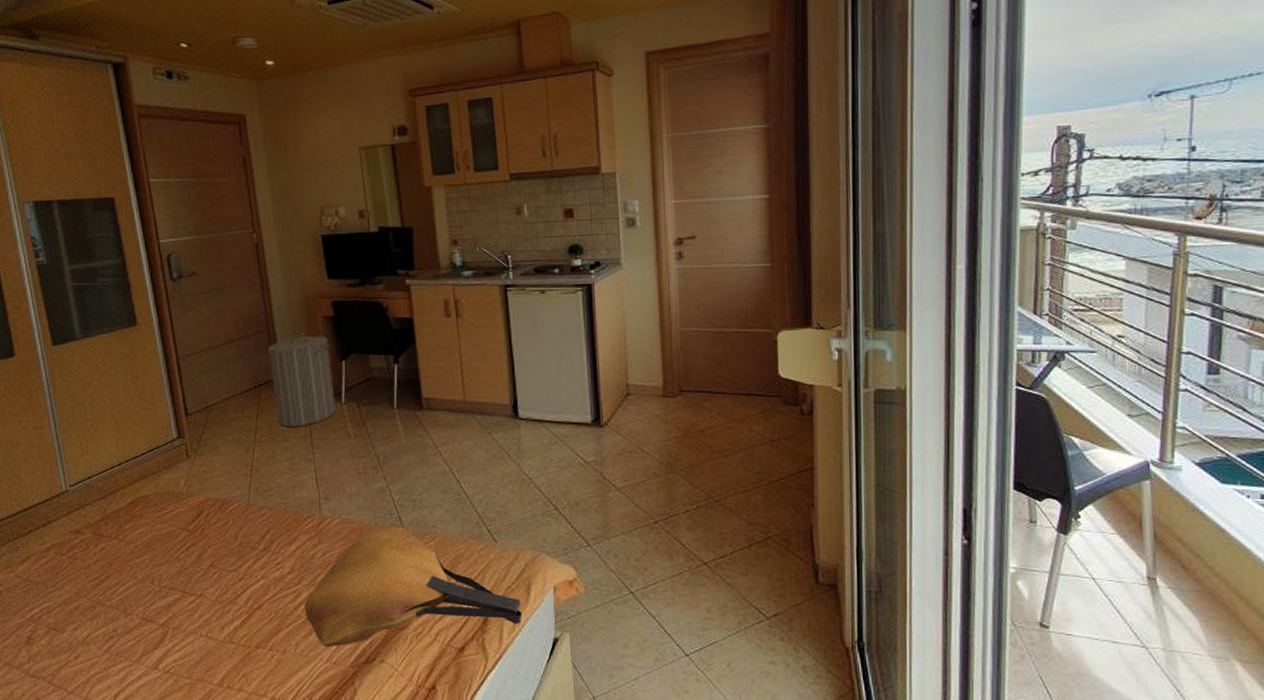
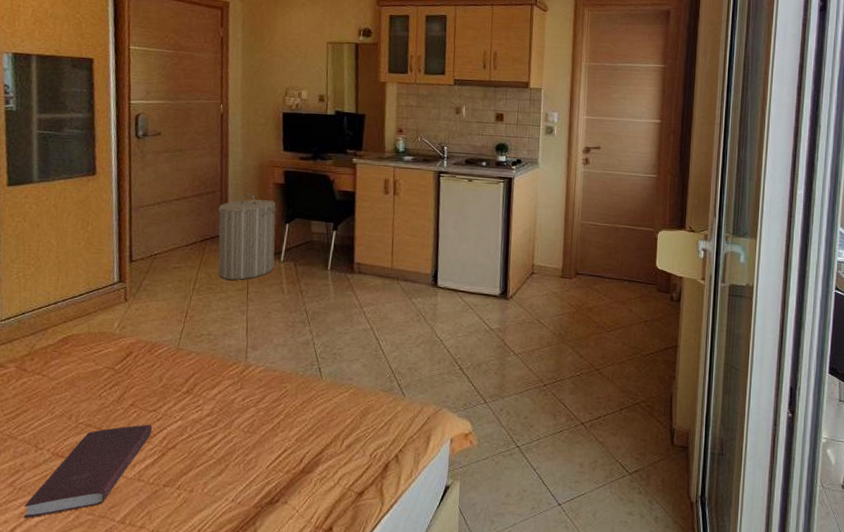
book: none [124,585,236,683] -> present [23,424,153,518]
tote bag: present [304,527,523,647] -> none [217,377,420,488]

